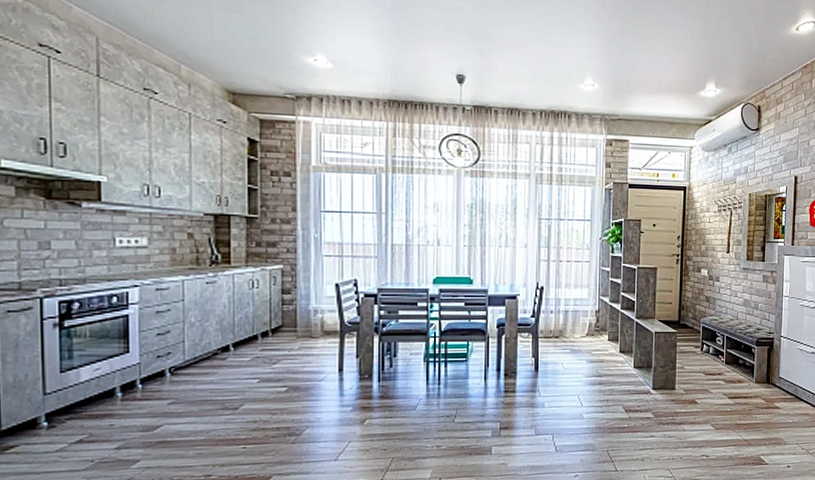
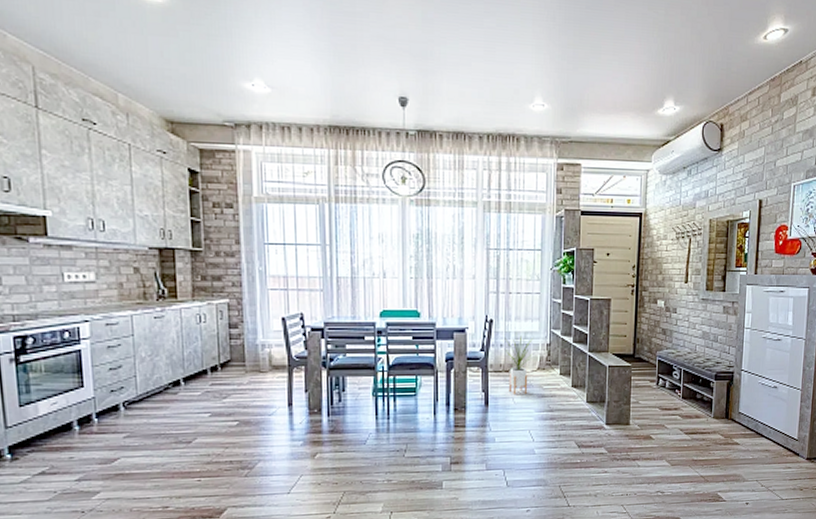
house plant: none [555,298,582,360] -> present [504,331,533,394]

